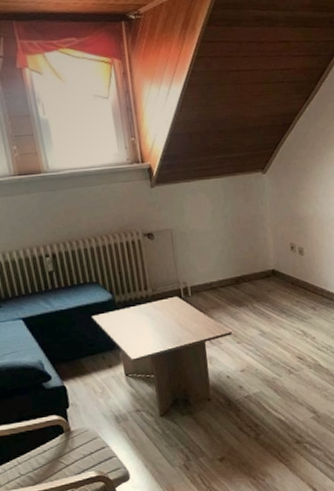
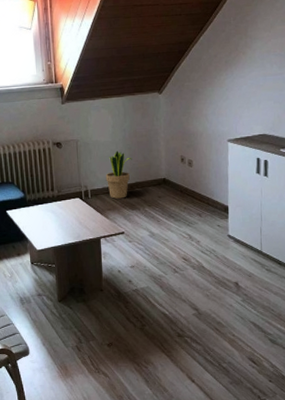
potted plant: none [207,240,236,296] -> present [105,151,132,199]

